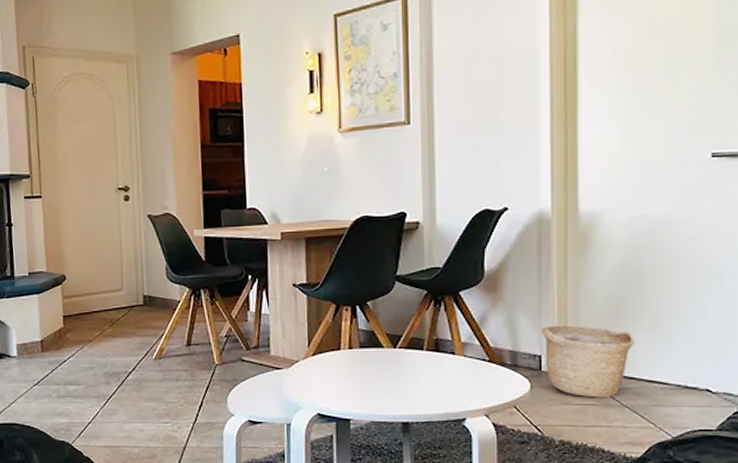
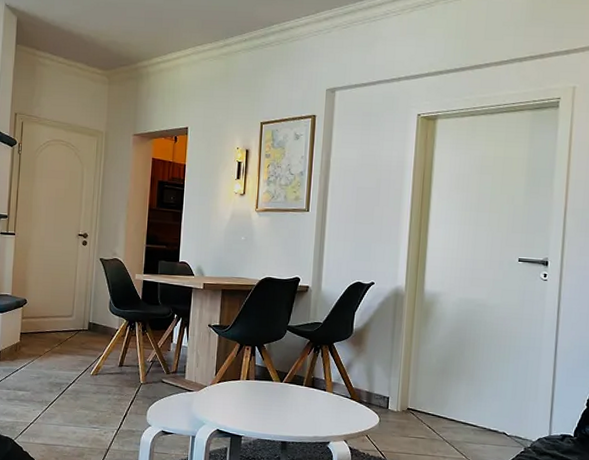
basket: present [541,325,635,398] -> none [390,375,457,434]

